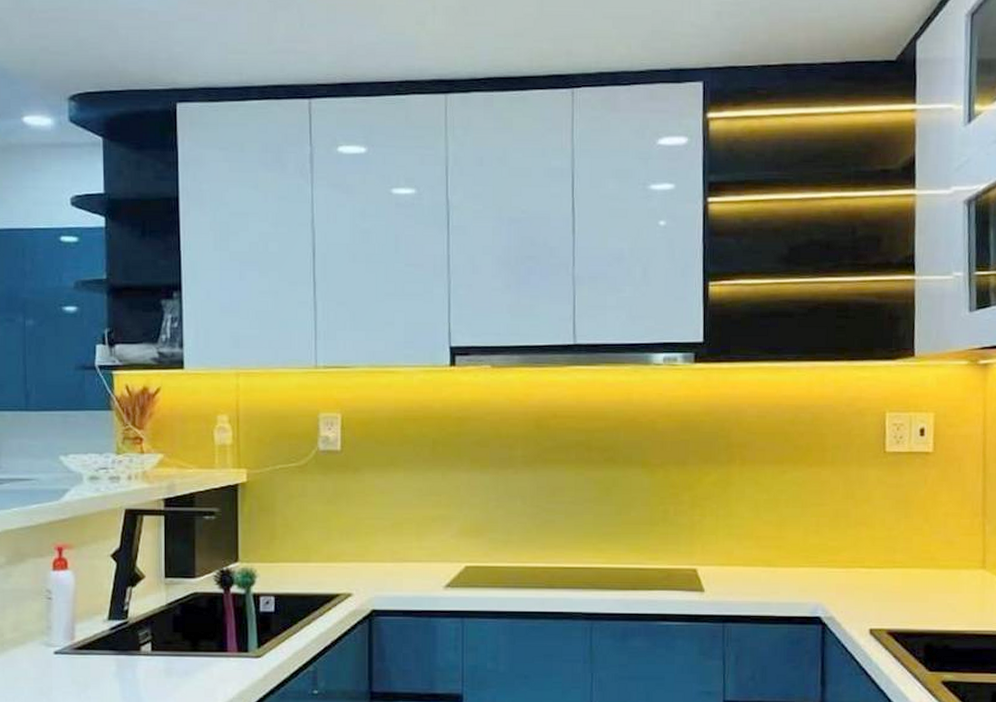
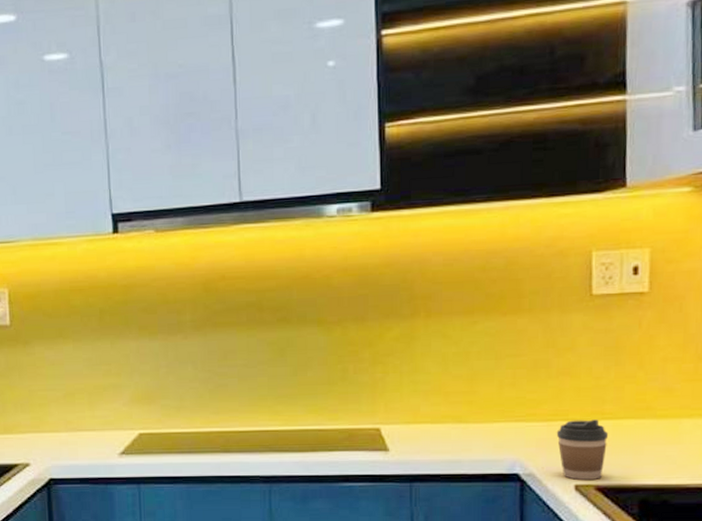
coffee cup: none [854,567,899,624] -> present [556,419,609,480]

